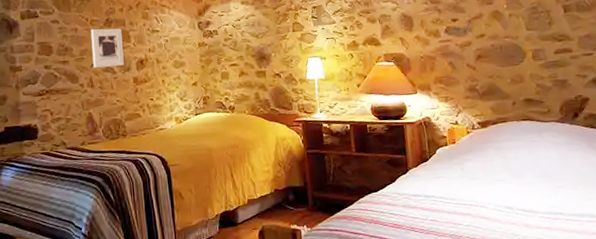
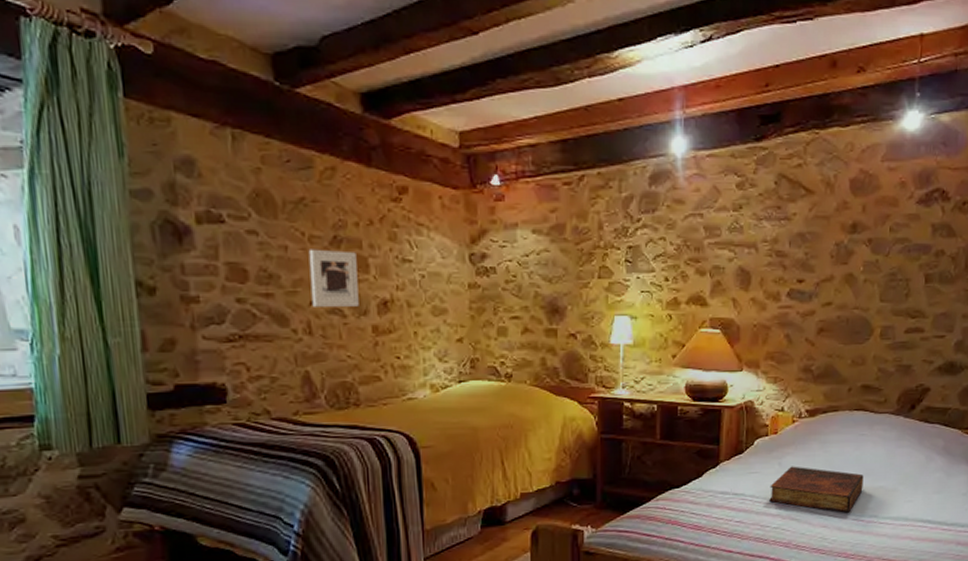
book: none [456,170,544,211] -> present [769,466,864,513]

